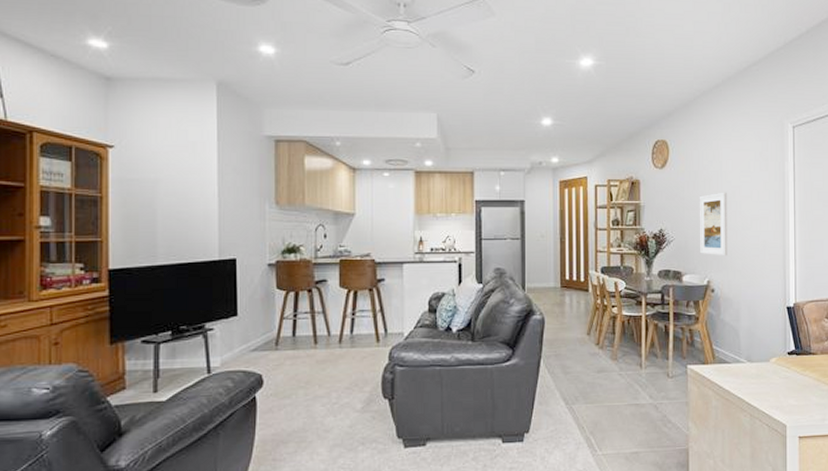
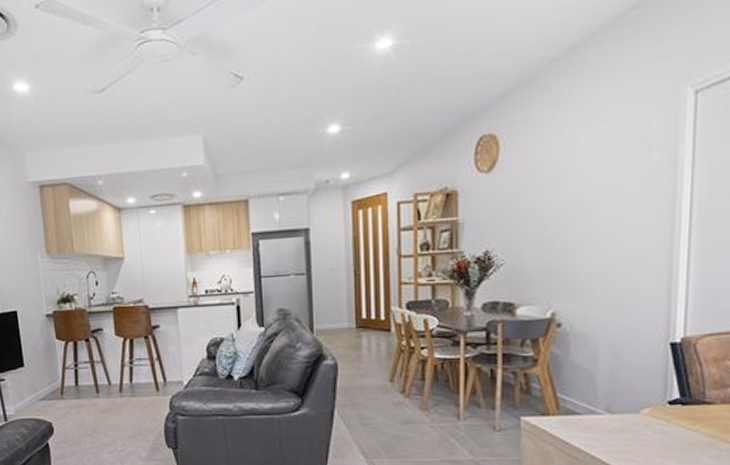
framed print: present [699,192,727,256] -> none [540,195,584,281]

